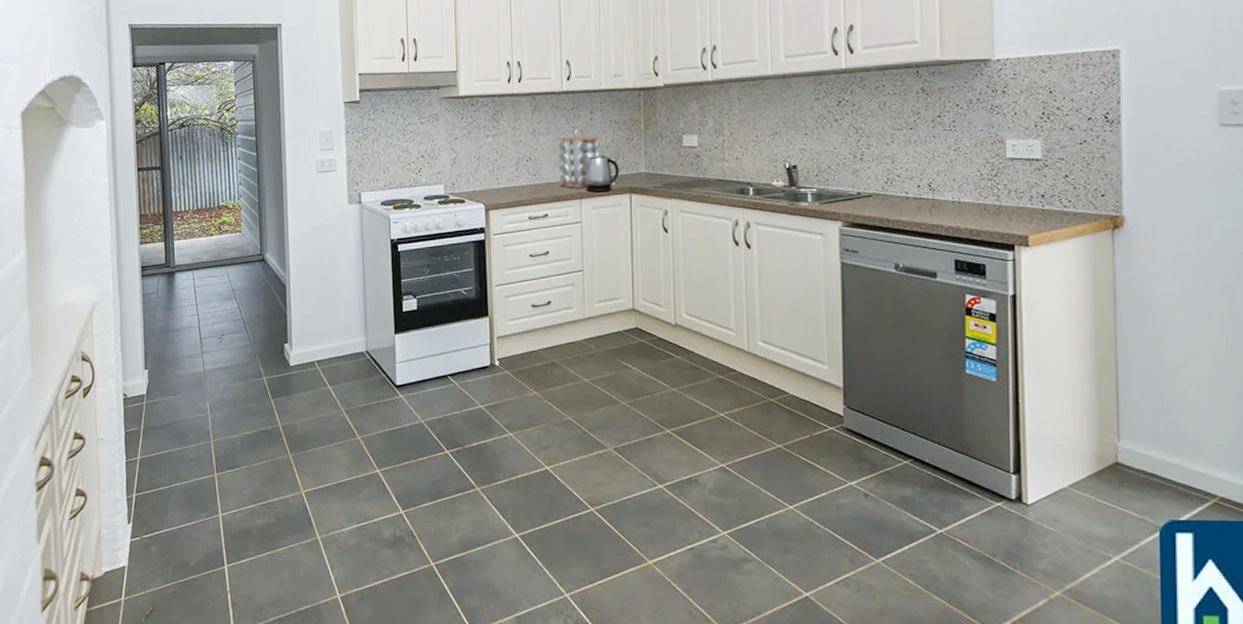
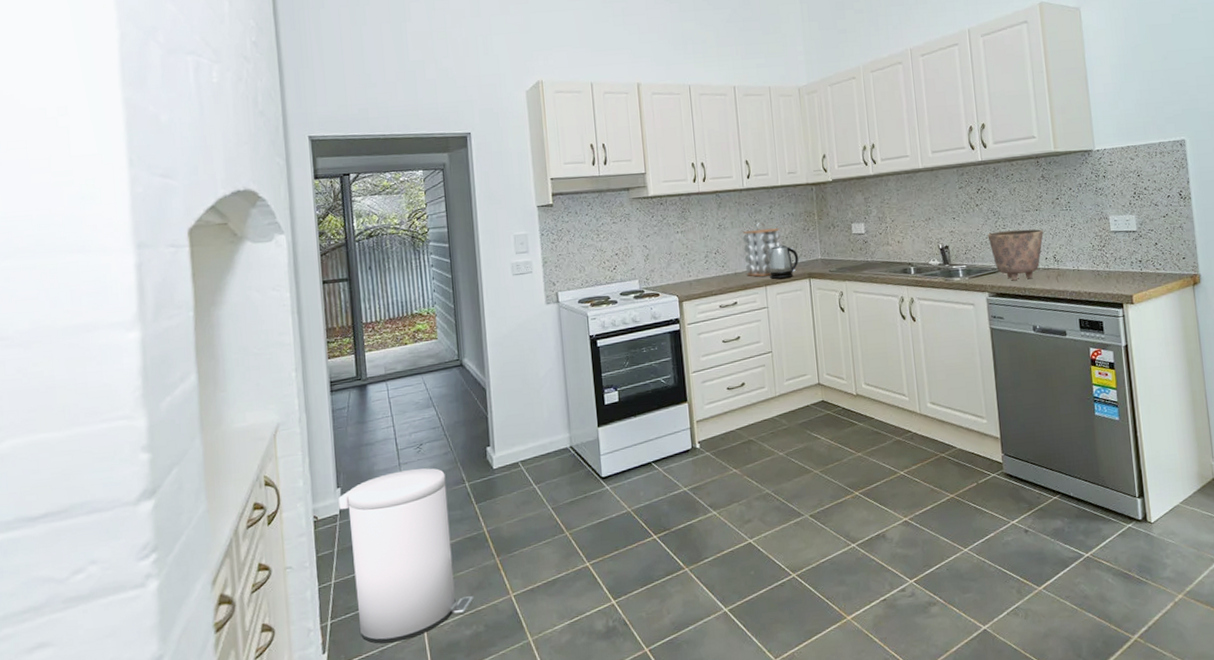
pedal bin: none [146,359,267,522] -> present [338,468,475,644]
ceramic pot: none [846,150,917,210] -> present [987,229,1044,281]

